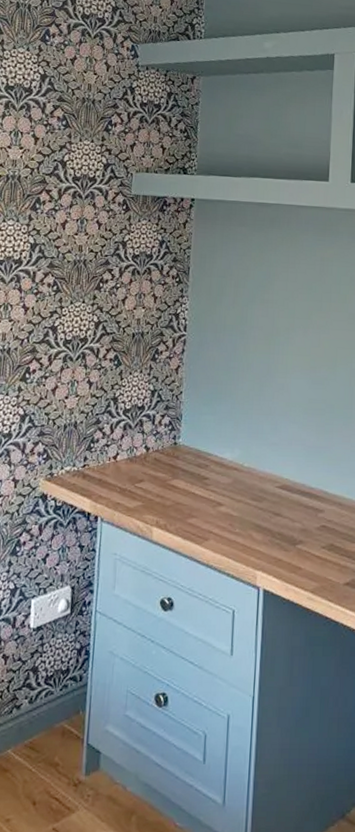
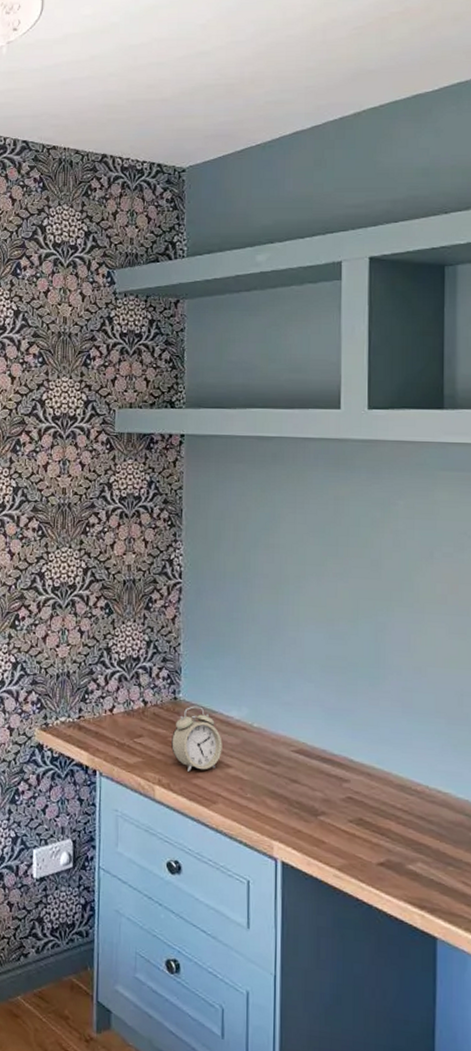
alarm clock: none [170,450,216,512] -> present [171,706,223,772]

